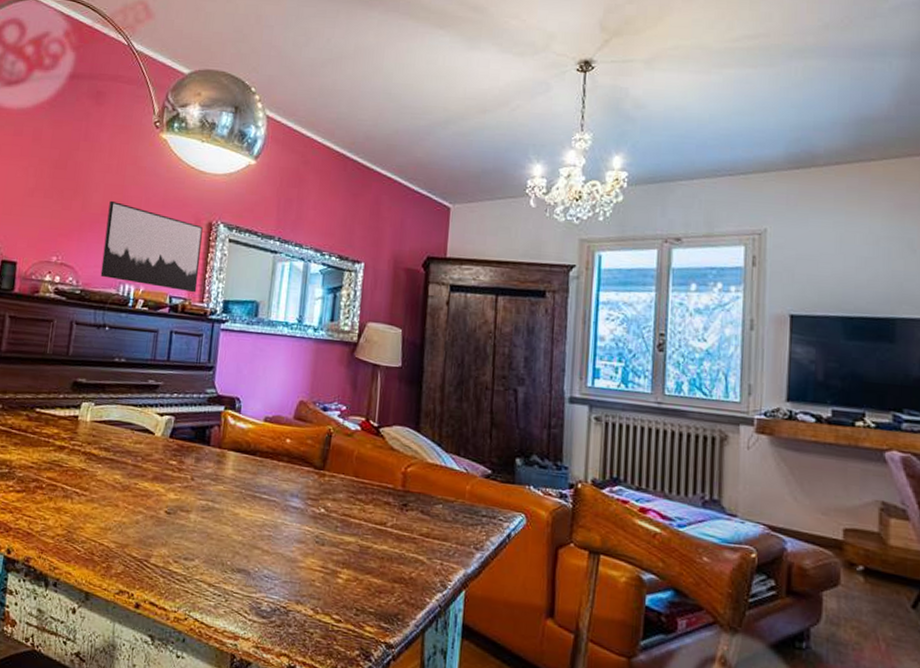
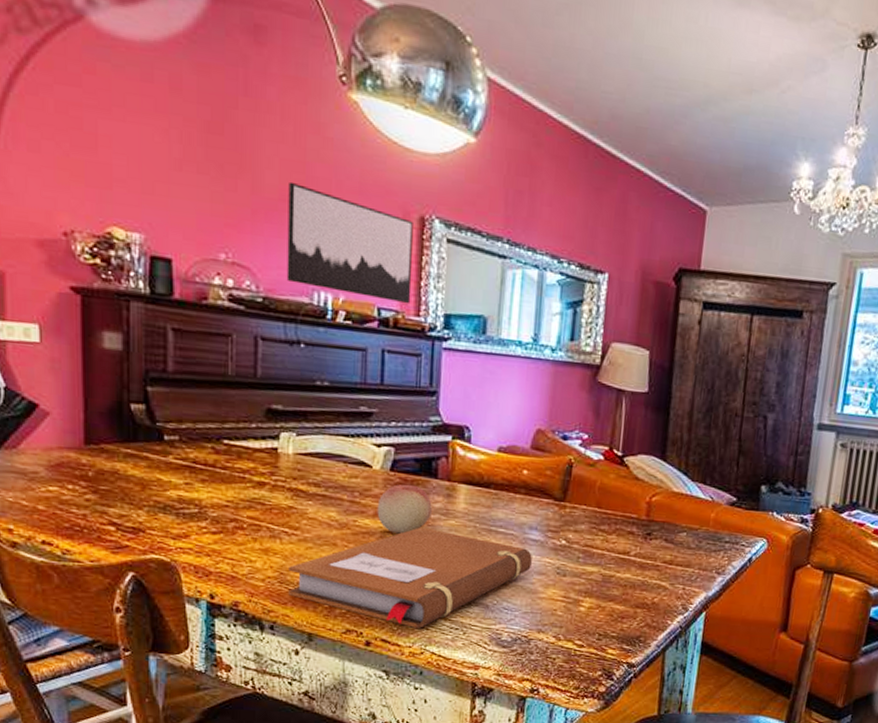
notebook: none [72,491,293,593] -> present [288,527,532,628]
fruit: none [155,450,204,498] -> present [377,484,432,534]

